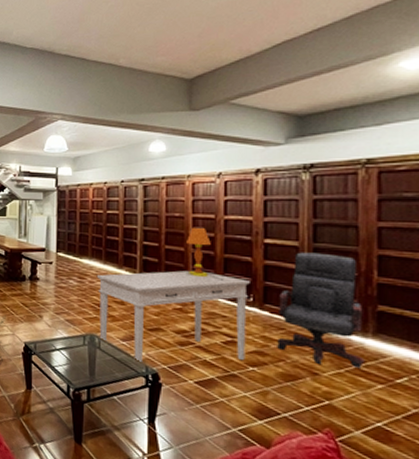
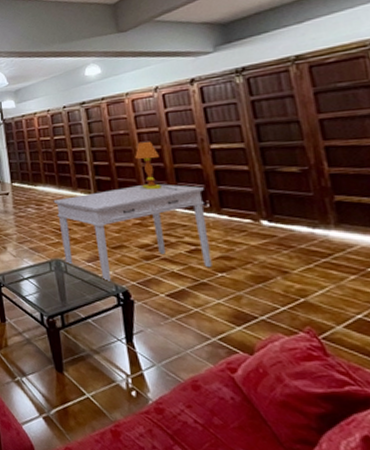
office chair: present [277,252,365,368] -> none [235,151,332,263]

